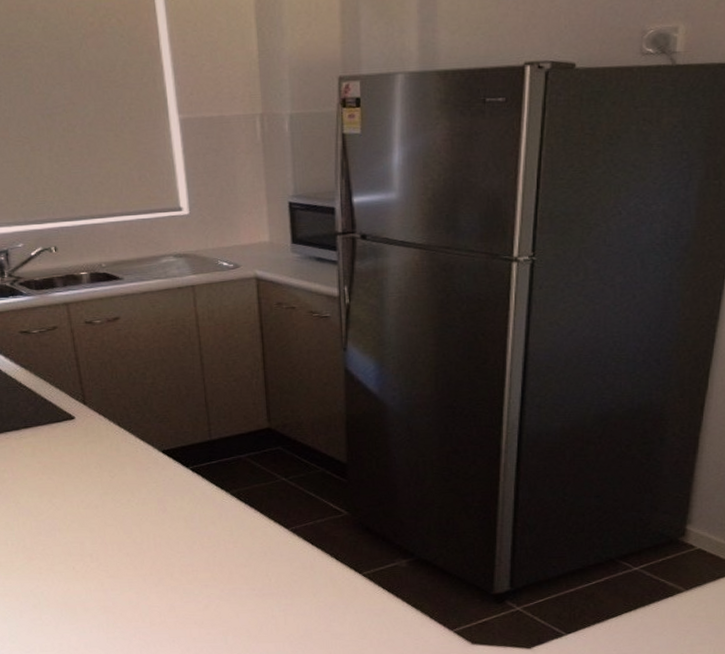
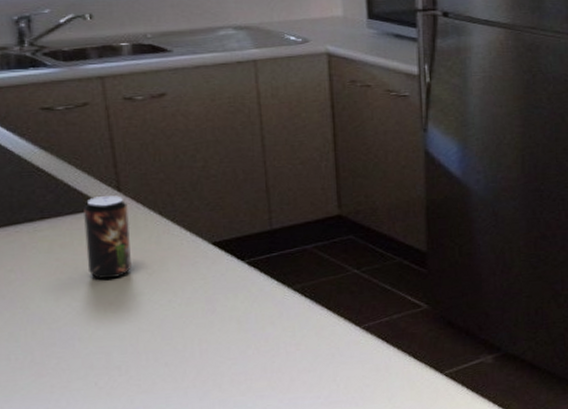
beverage can: none [57,408,97,480] -> present [84,196,131,279]

